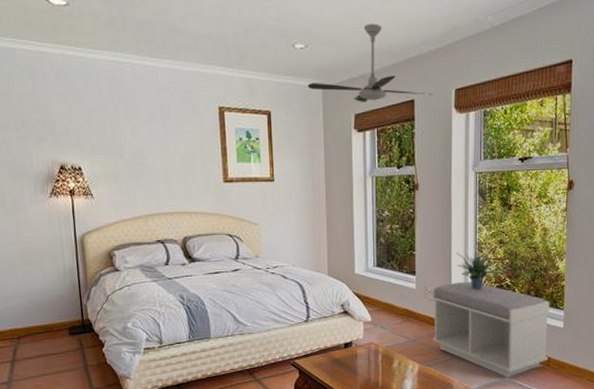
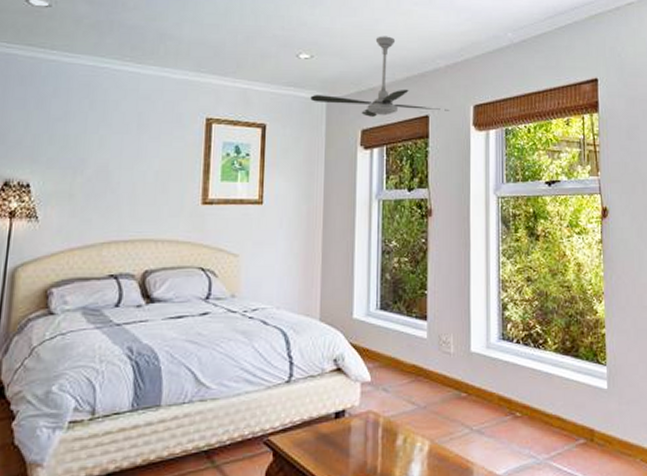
bench: present [432,282,550,377] -> none [447,329,592,458]
potted plant: present [457,245,500,290] -> none [477,283,528,340]

